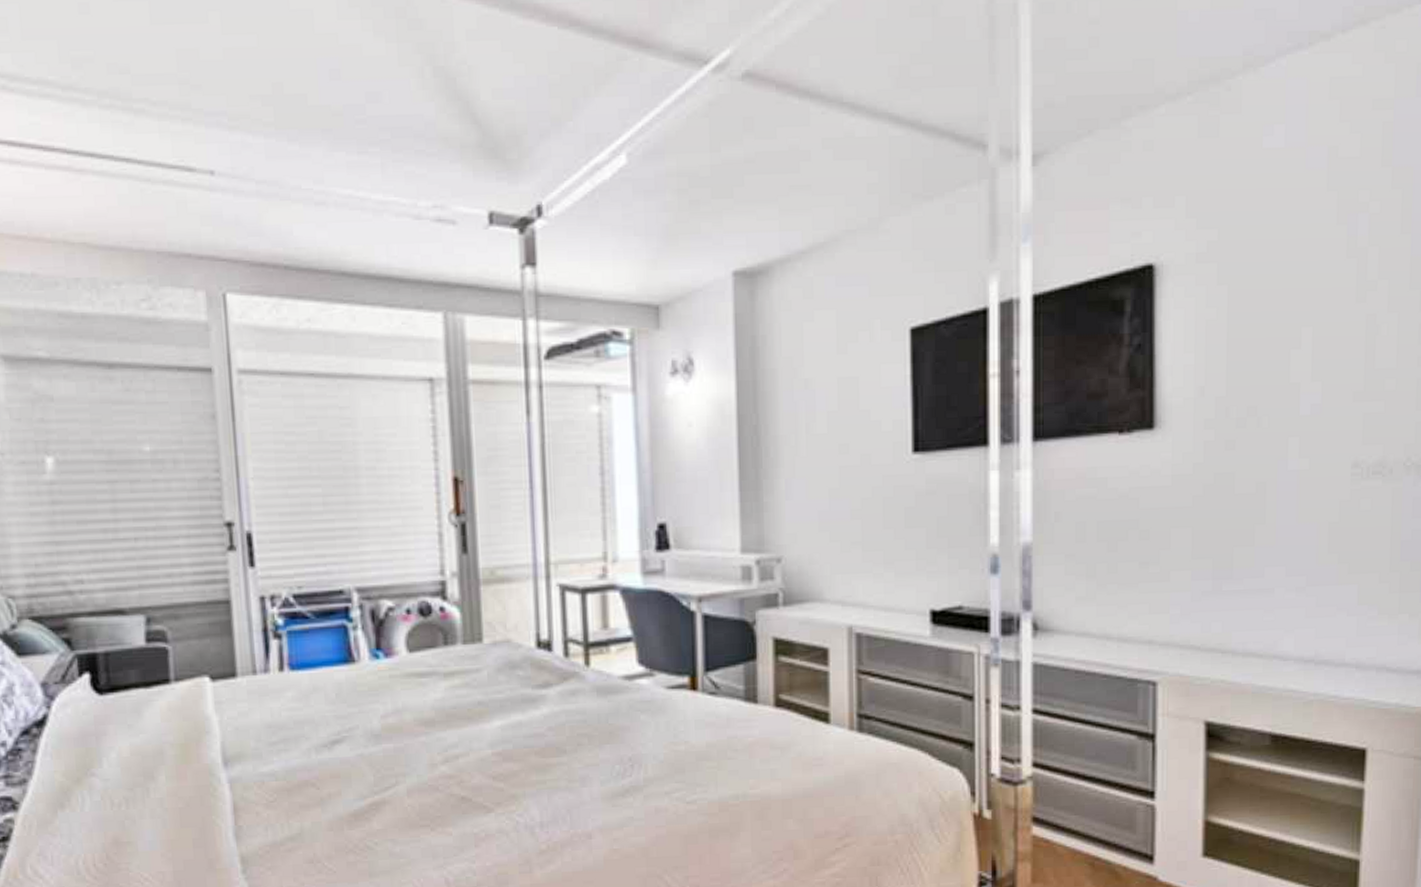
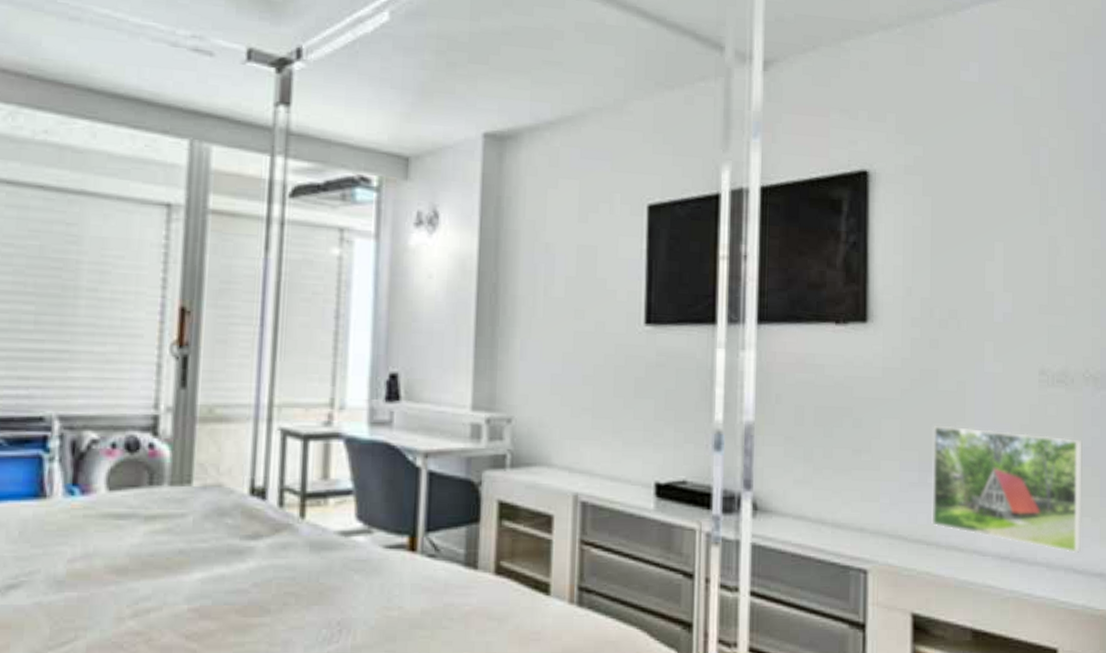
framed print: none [1227,530,1401,652] -> present [931,425,1082,554]

